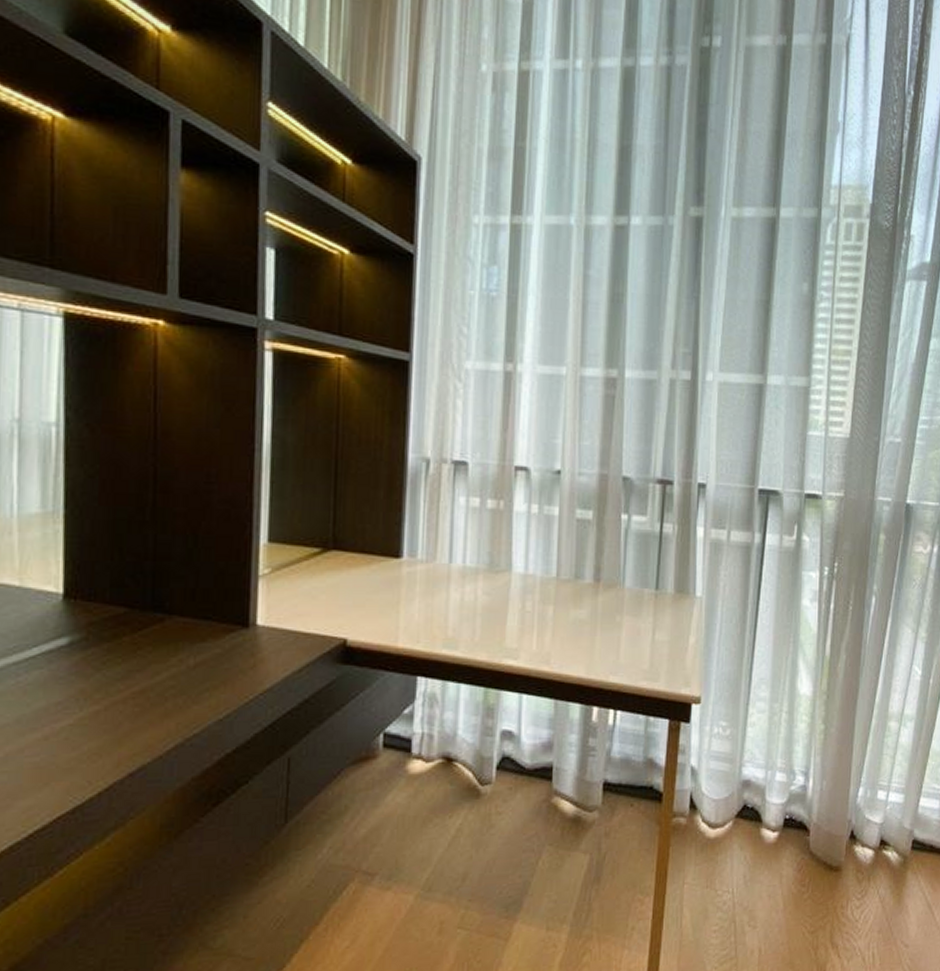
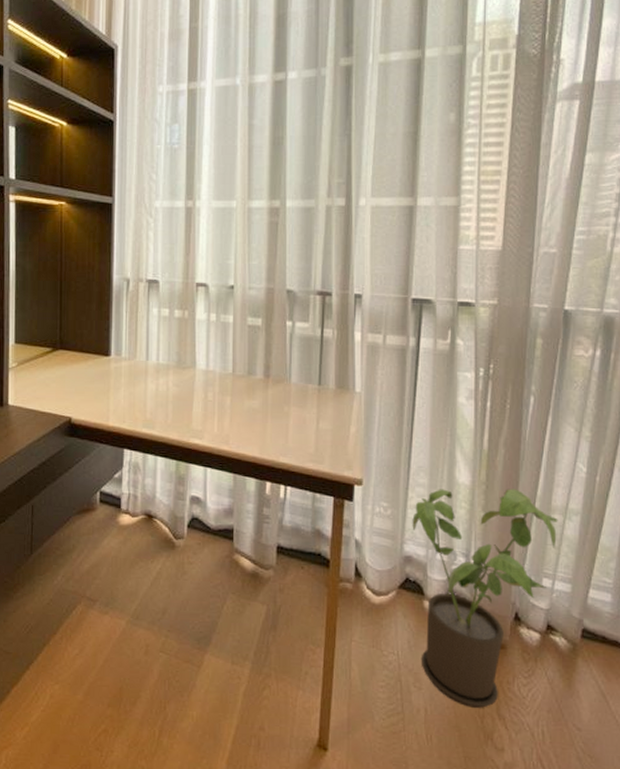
house plant: none [752,697,894,940] -> present [412,488,558,708]

